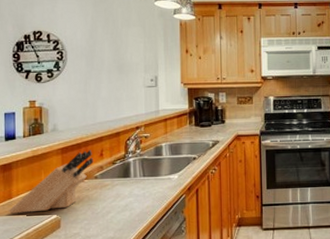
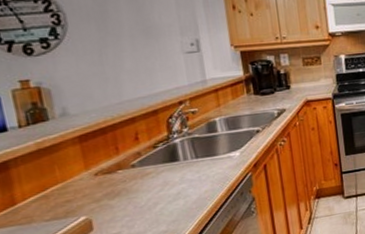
knife block: present [8,150,94,213] -> none [13,134,127,223]

